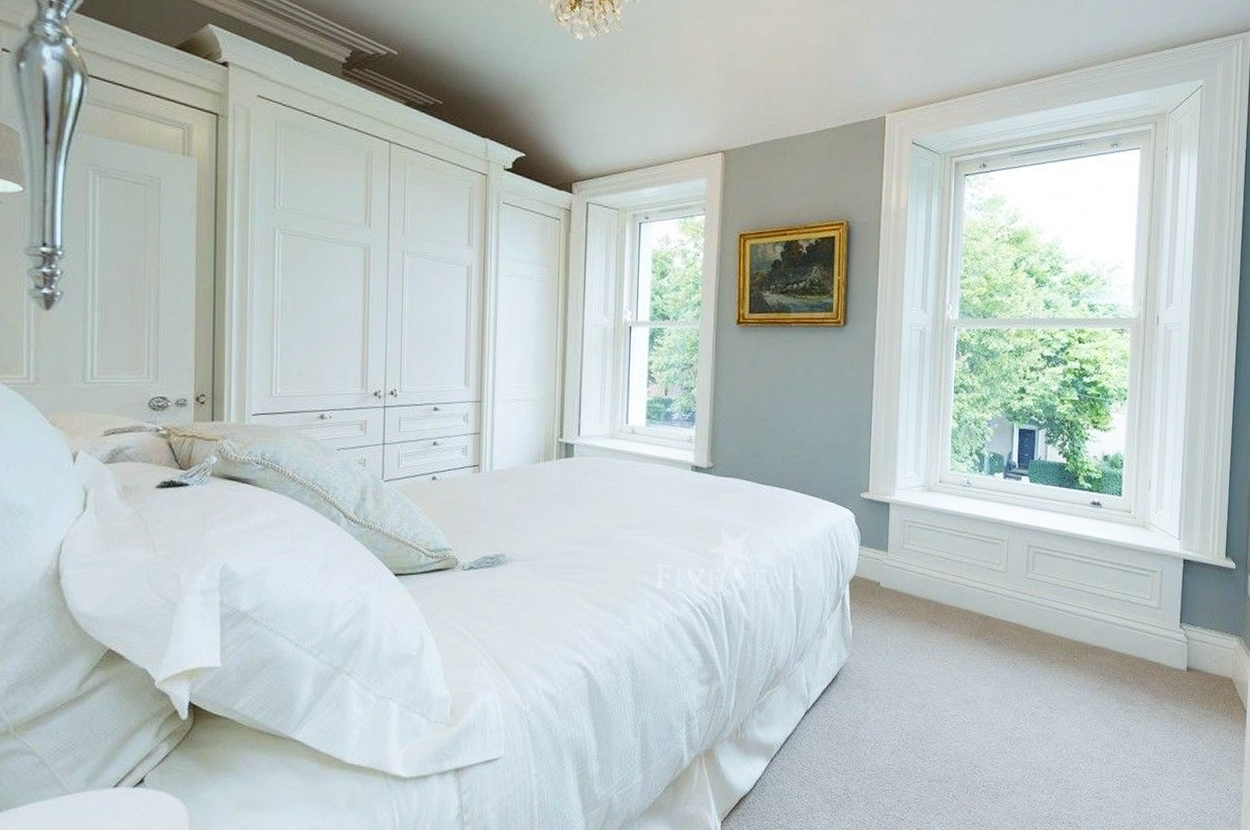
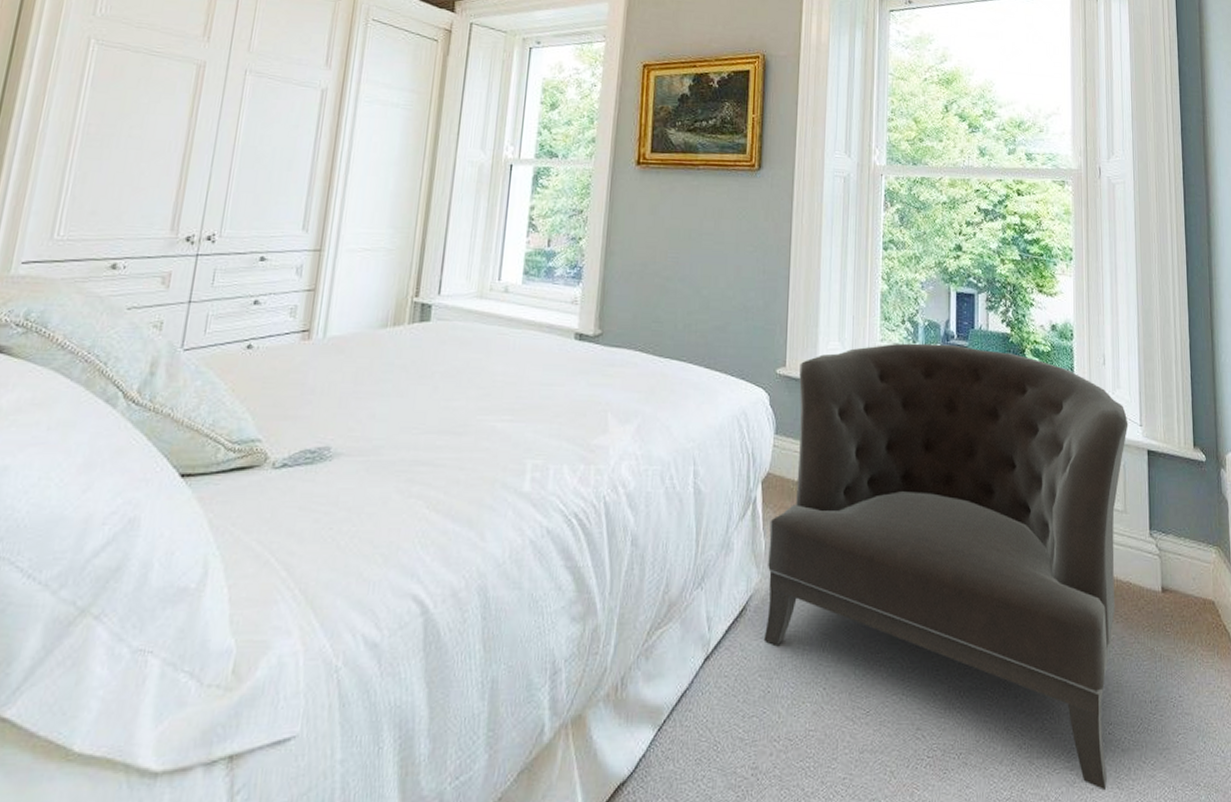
armchair: none [852,472,1168,814] -> present [763,343,1129,791]

